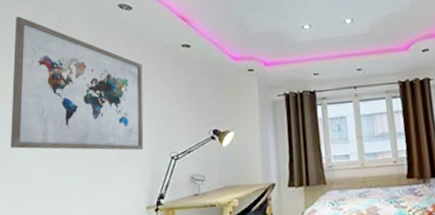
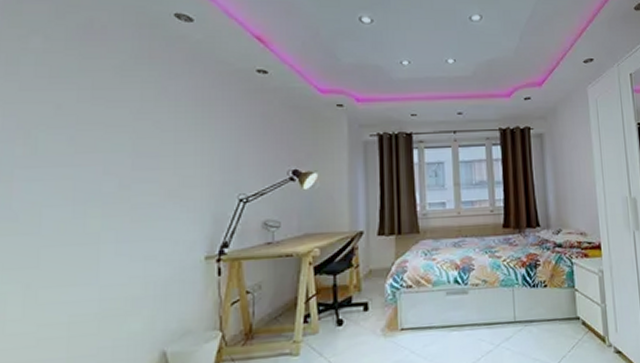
wall art: present [11,16,144,151] -> none [13,13,205,191]

